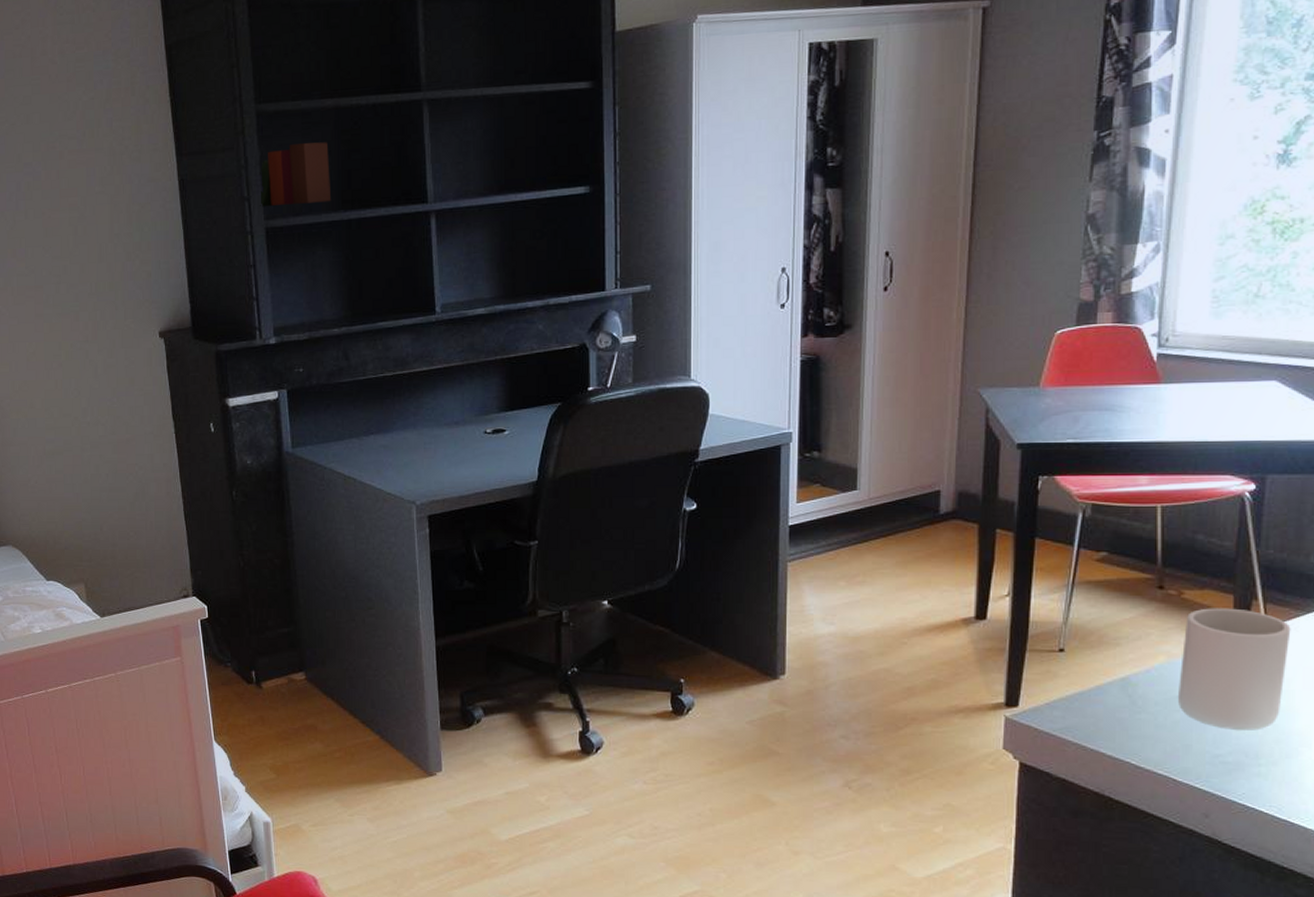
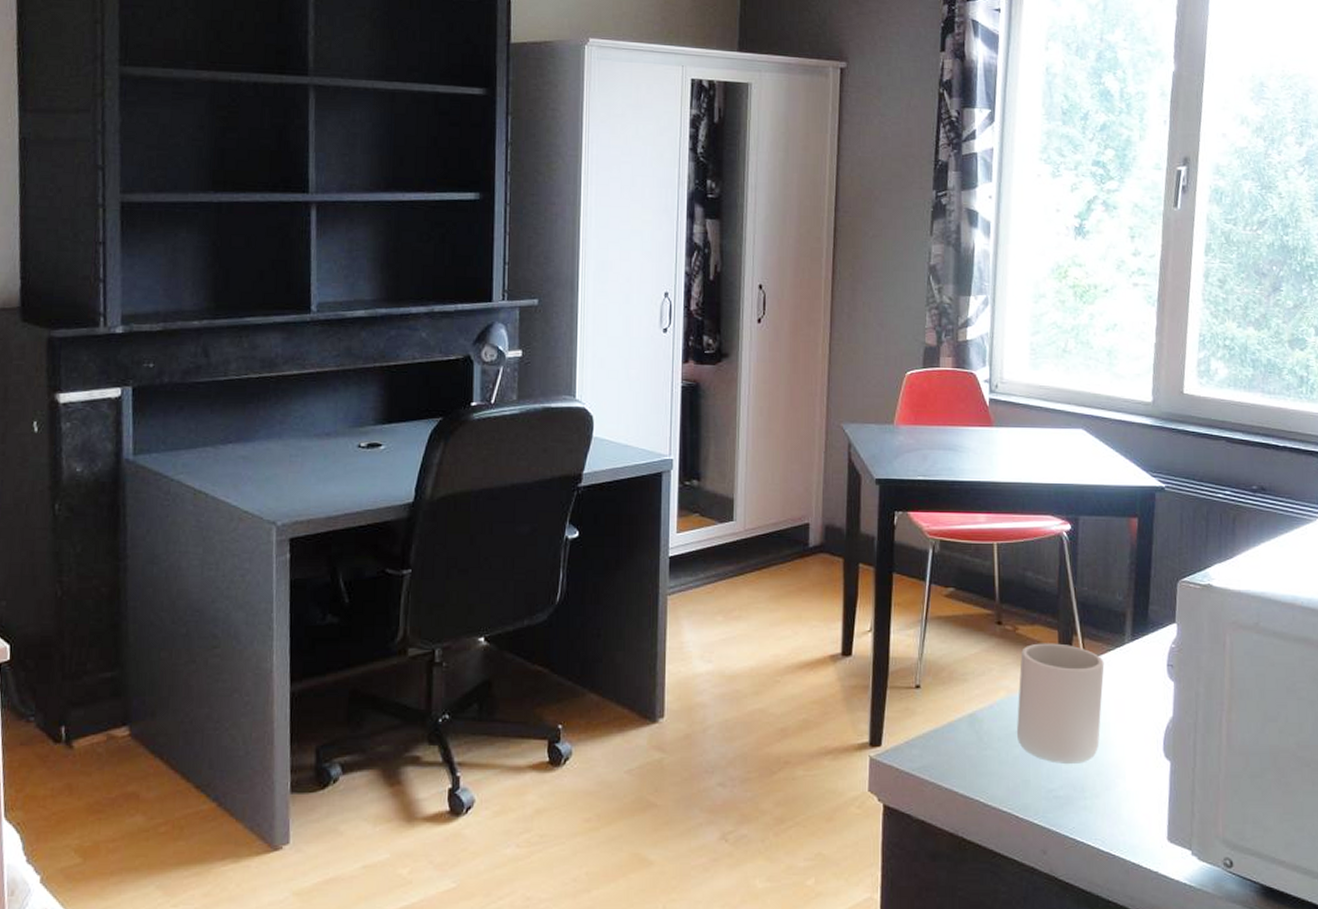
books: present [260,142,332,207] -> none [116,114,201,181]

